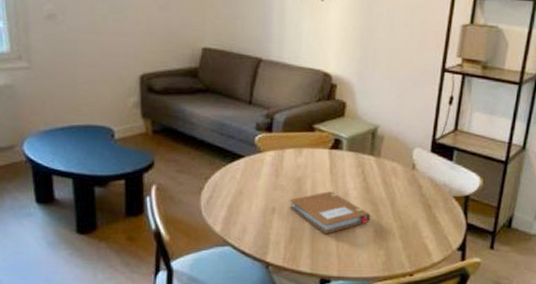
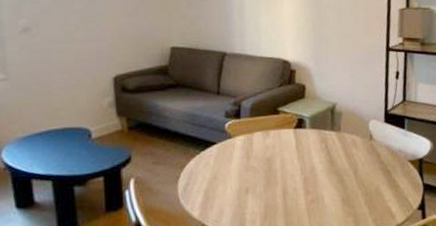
notebook: present [289,191,371,233] -> none [261,167,337,207]

